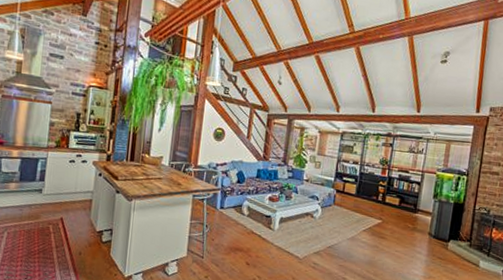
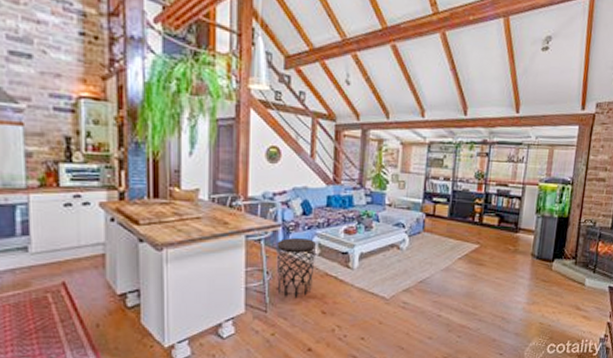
side table: none [213,200,246,250] -> present [276,238,316,299]

